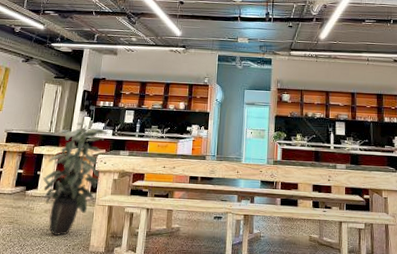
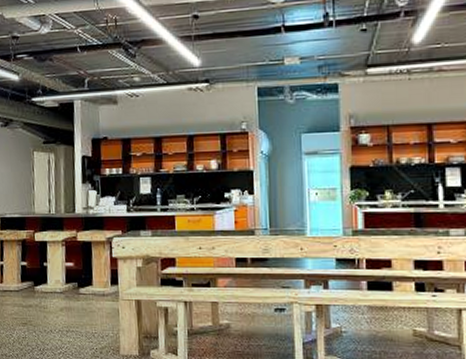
indoor plant: present [43,122,108,236] -> none [52,197,122,337]

